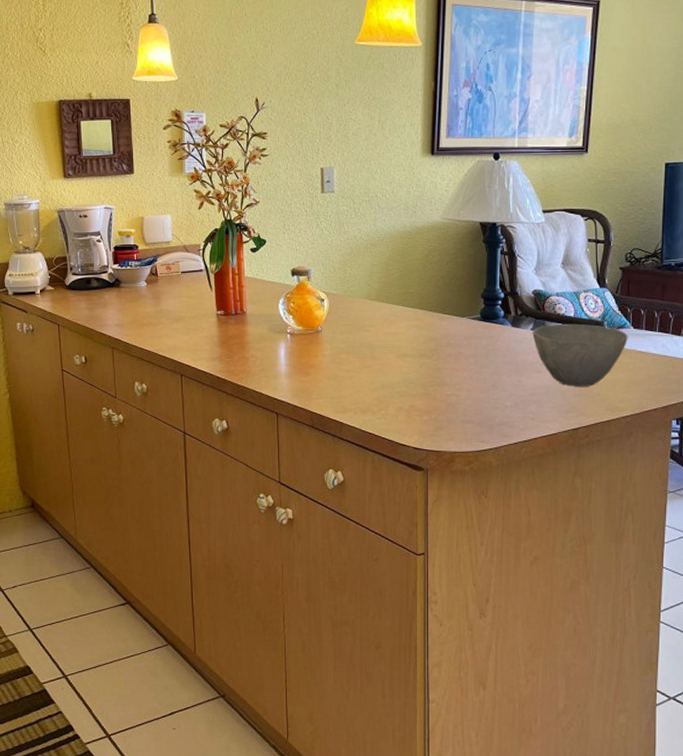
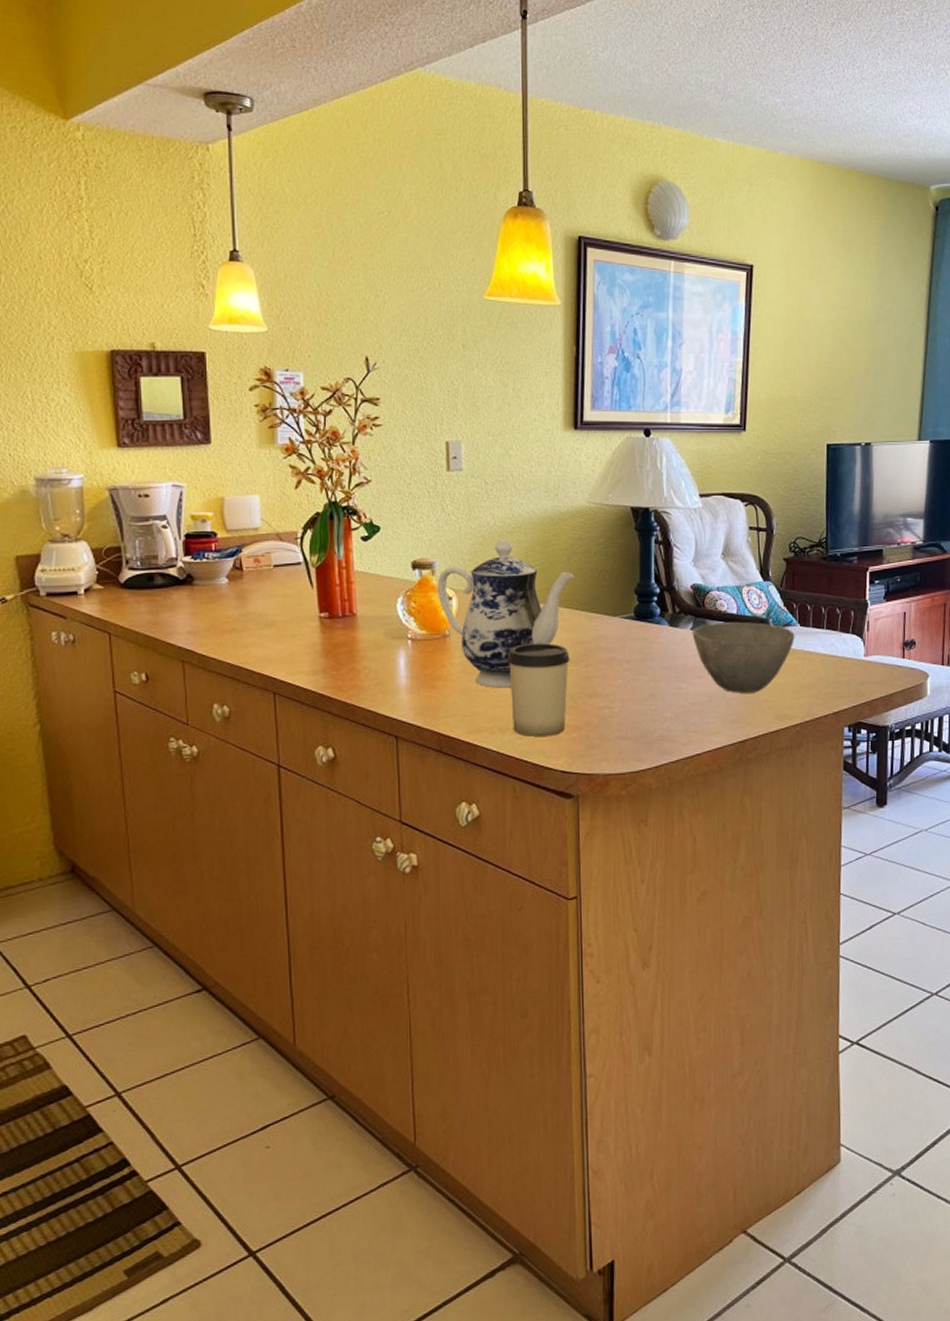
teapot: none [311,251,429,376] -> present [436,540,575,688]
cup: none [368,339,423,419] -> present [506,643,570,737]

